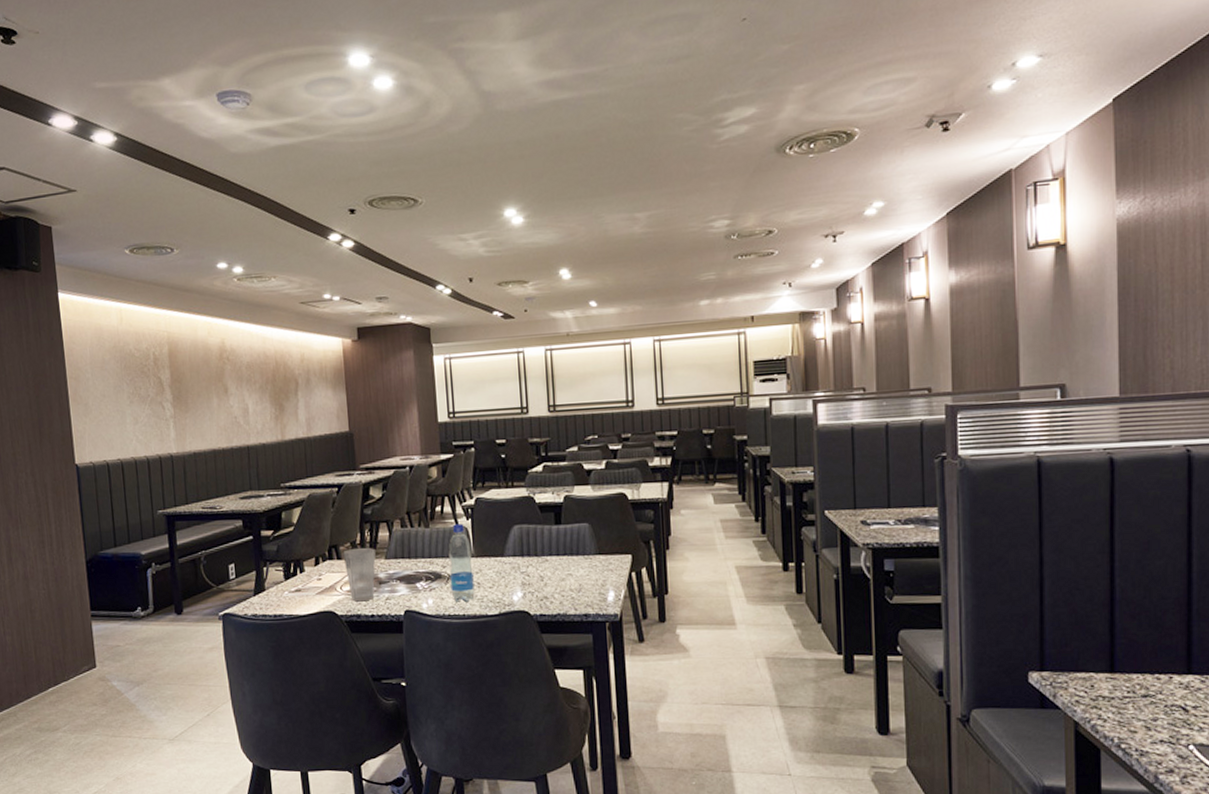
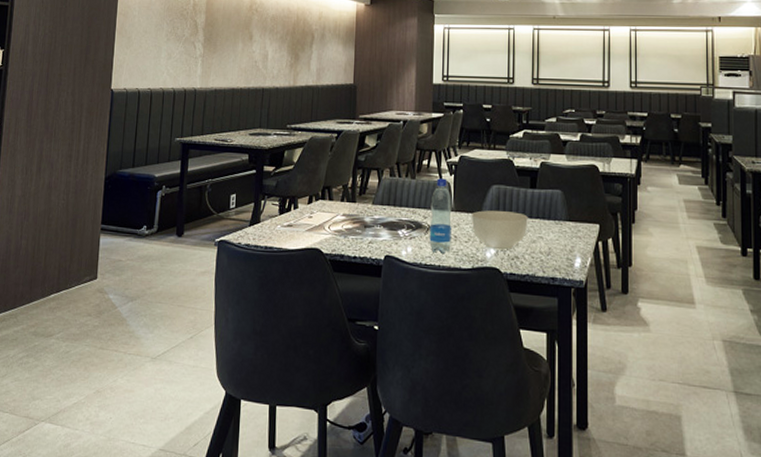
cup: present [343,547,376,602] -> none [334,191,365,243]
bowl: none [493,551,555,592] -> present [471,210,528,250]

